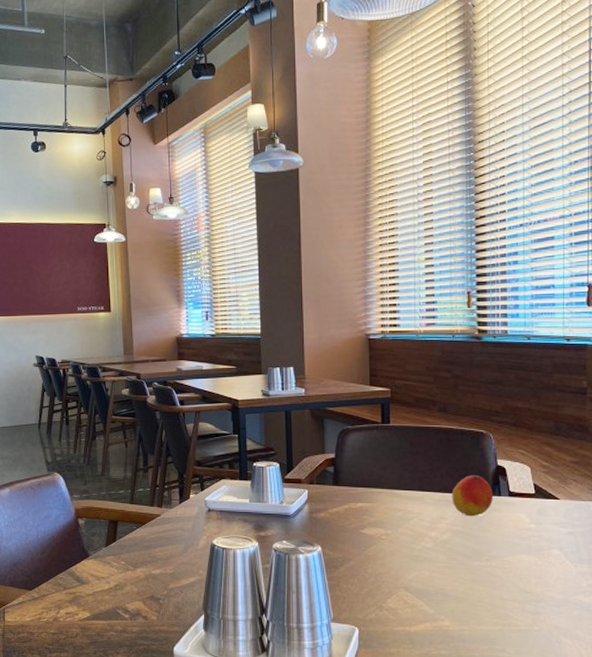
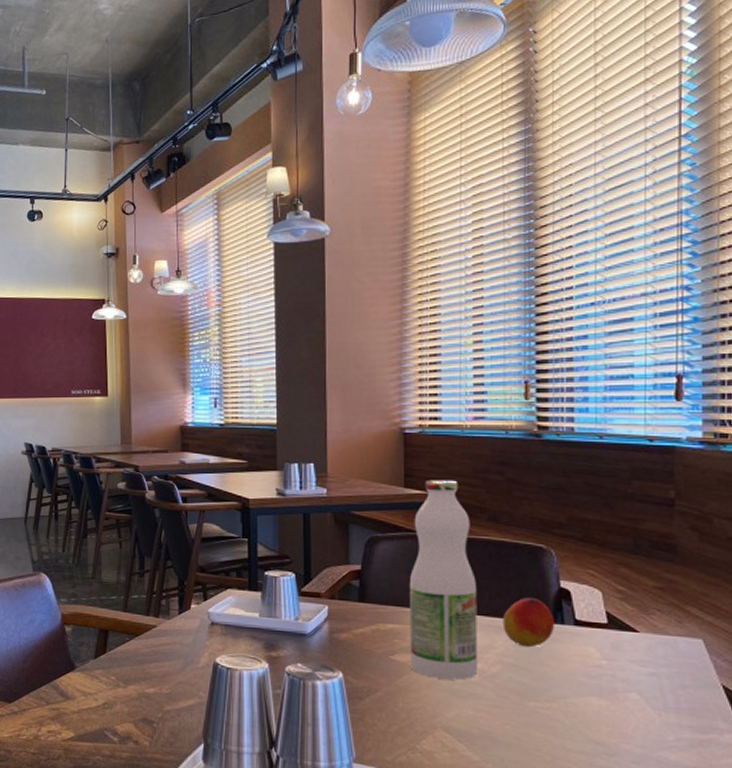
juice bottle: none [376,378,433,547] -> present [409,479,478,680]

